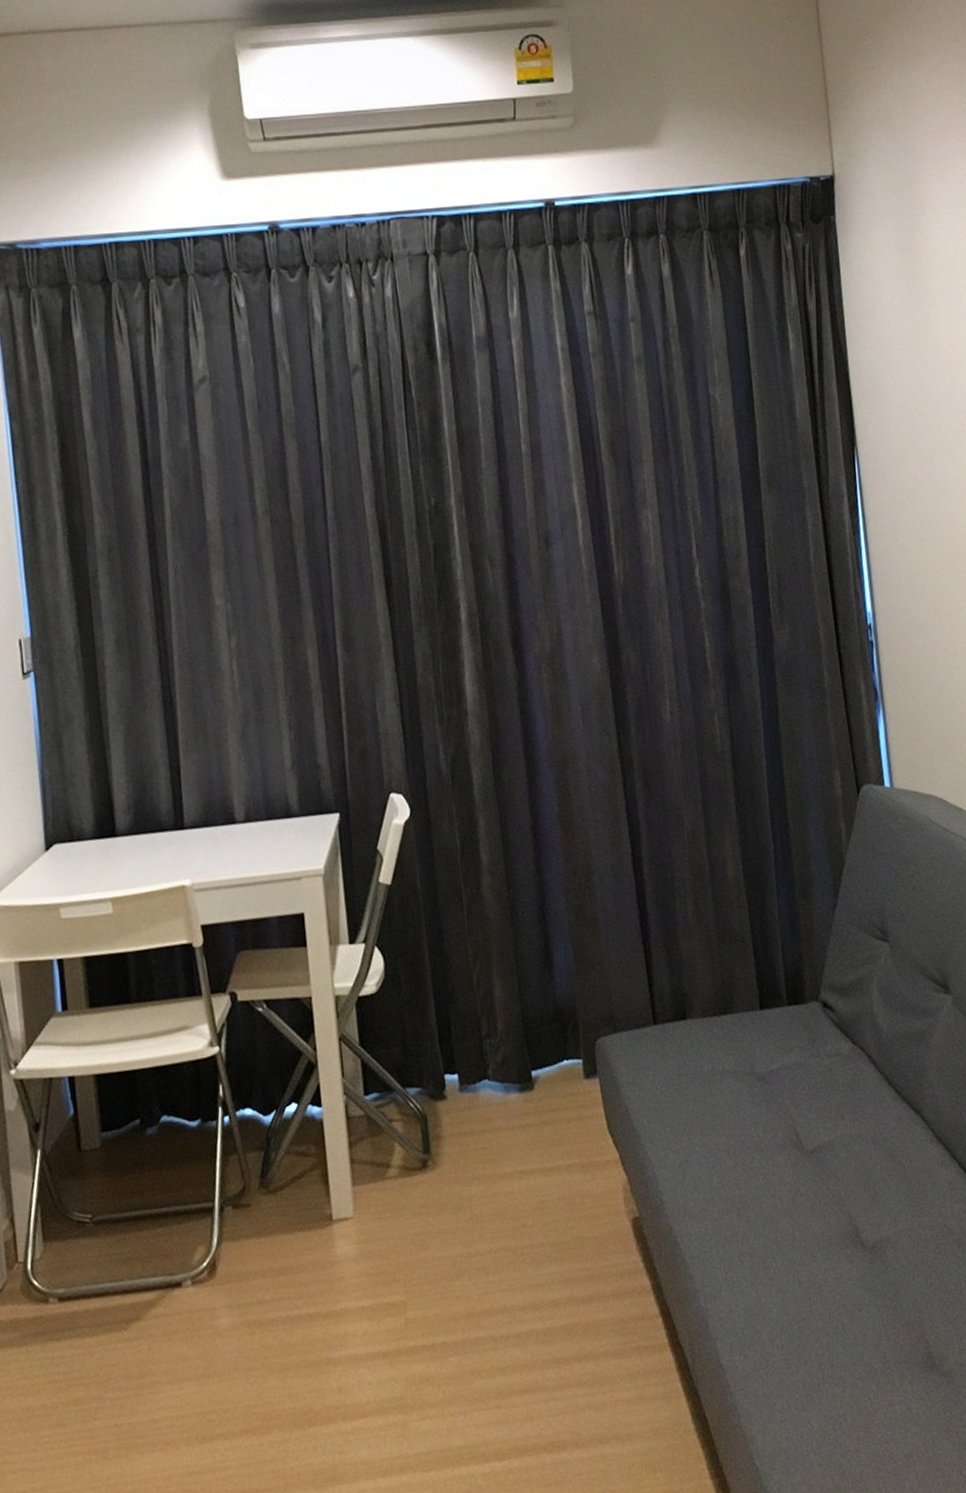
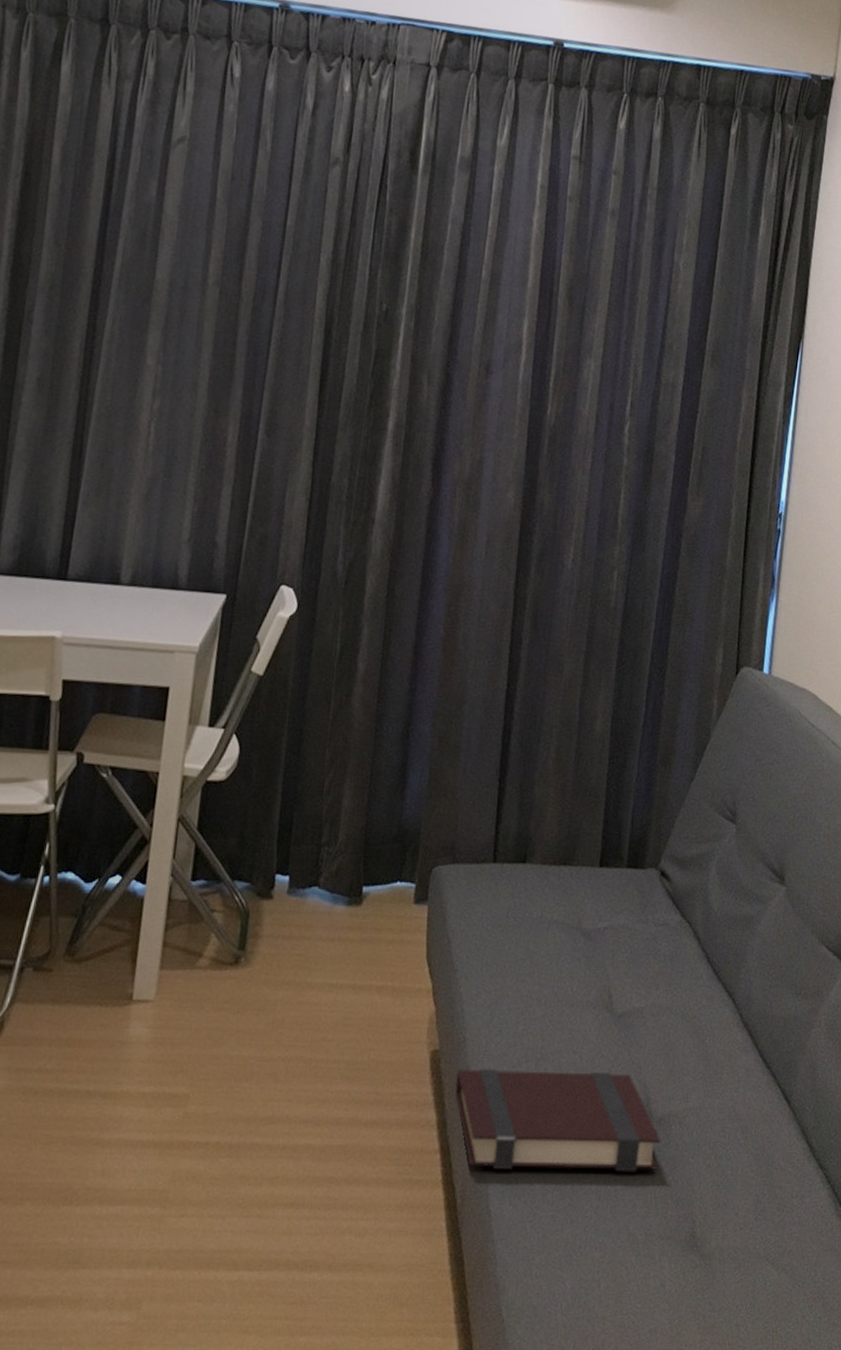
book: none [661,1208,881,1325] -> present [454,1069,661,1172]

